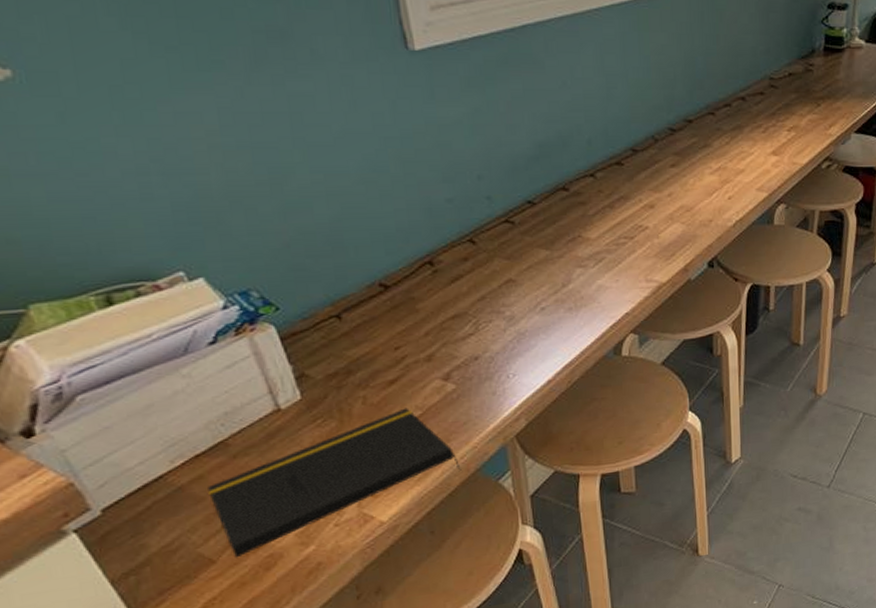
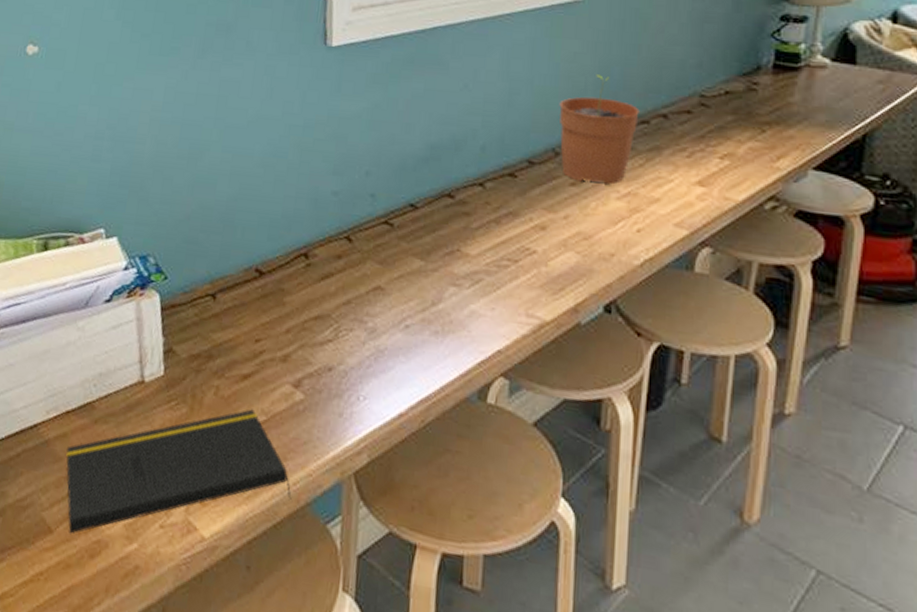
plant pot: none [653,65,722,163] -> present [559,74,640,185]

